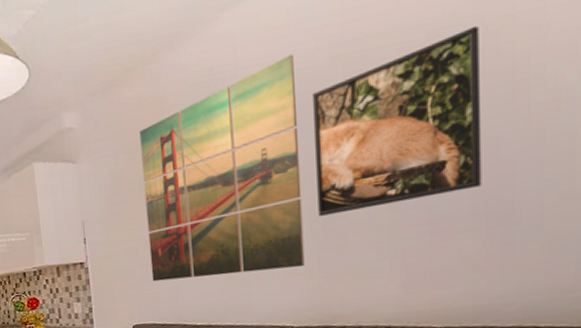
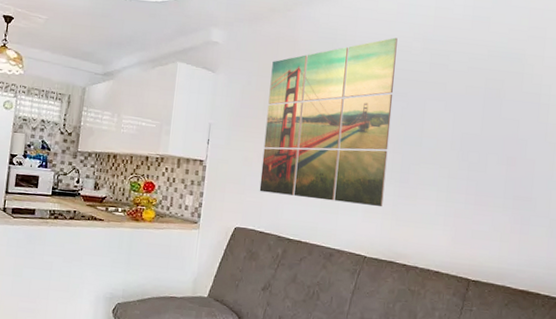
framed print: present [311,25,482,216] -> none [398,57,522,175]

